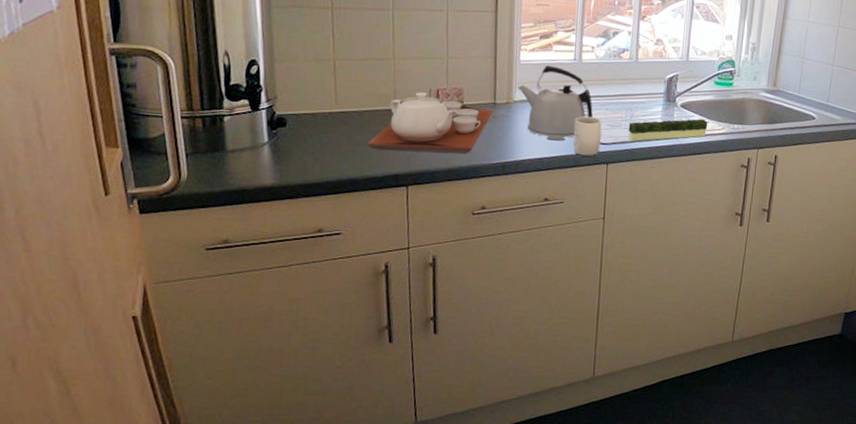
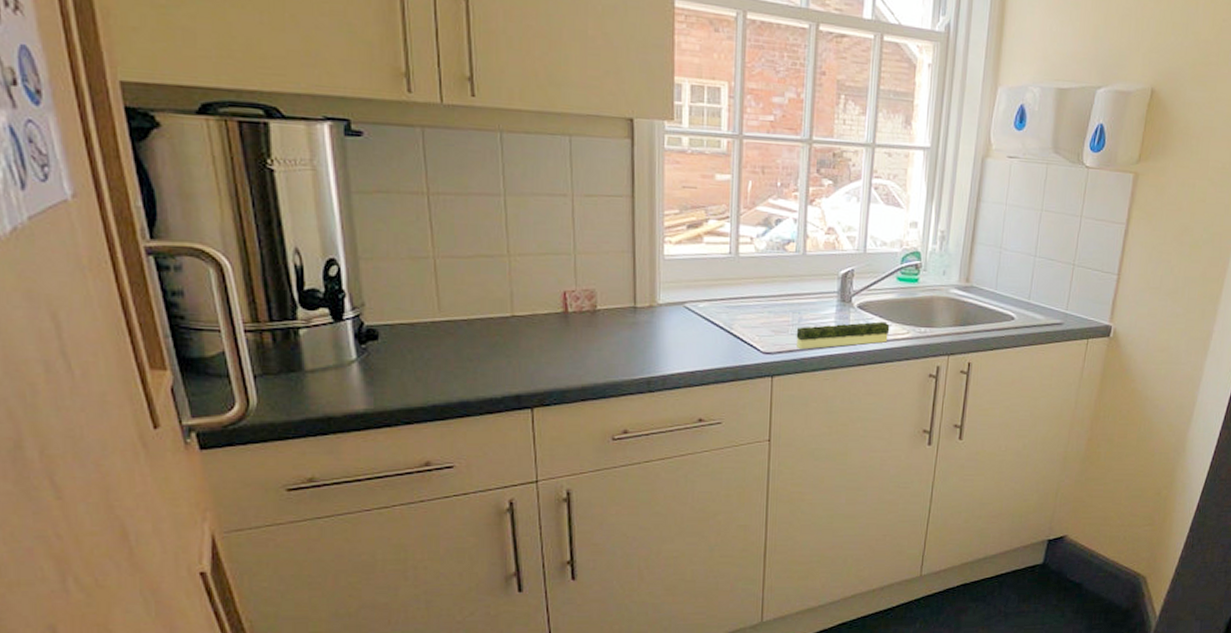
tea set: present [368,88,494,153] -> none [481,290,634,368]
kettle: present [518,65,593,140] -> none [662,261,754,350]
mug: present [573,116,602,156] -> none [730,320,765,368]

